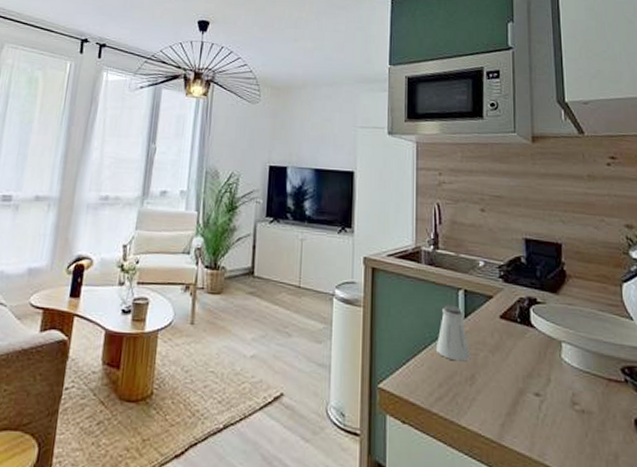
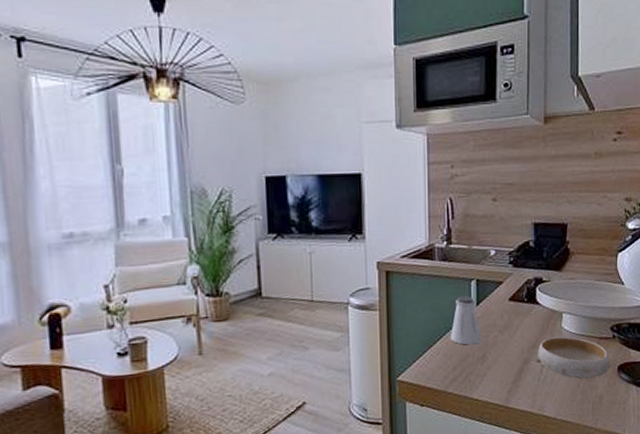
bowl: none [535,368,625,429] -> present [538,336,610,380]

